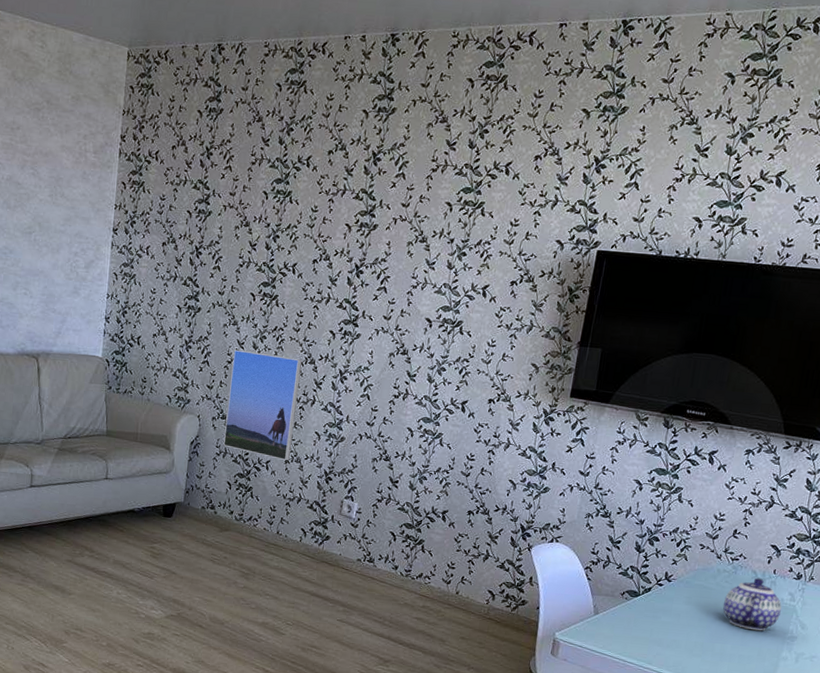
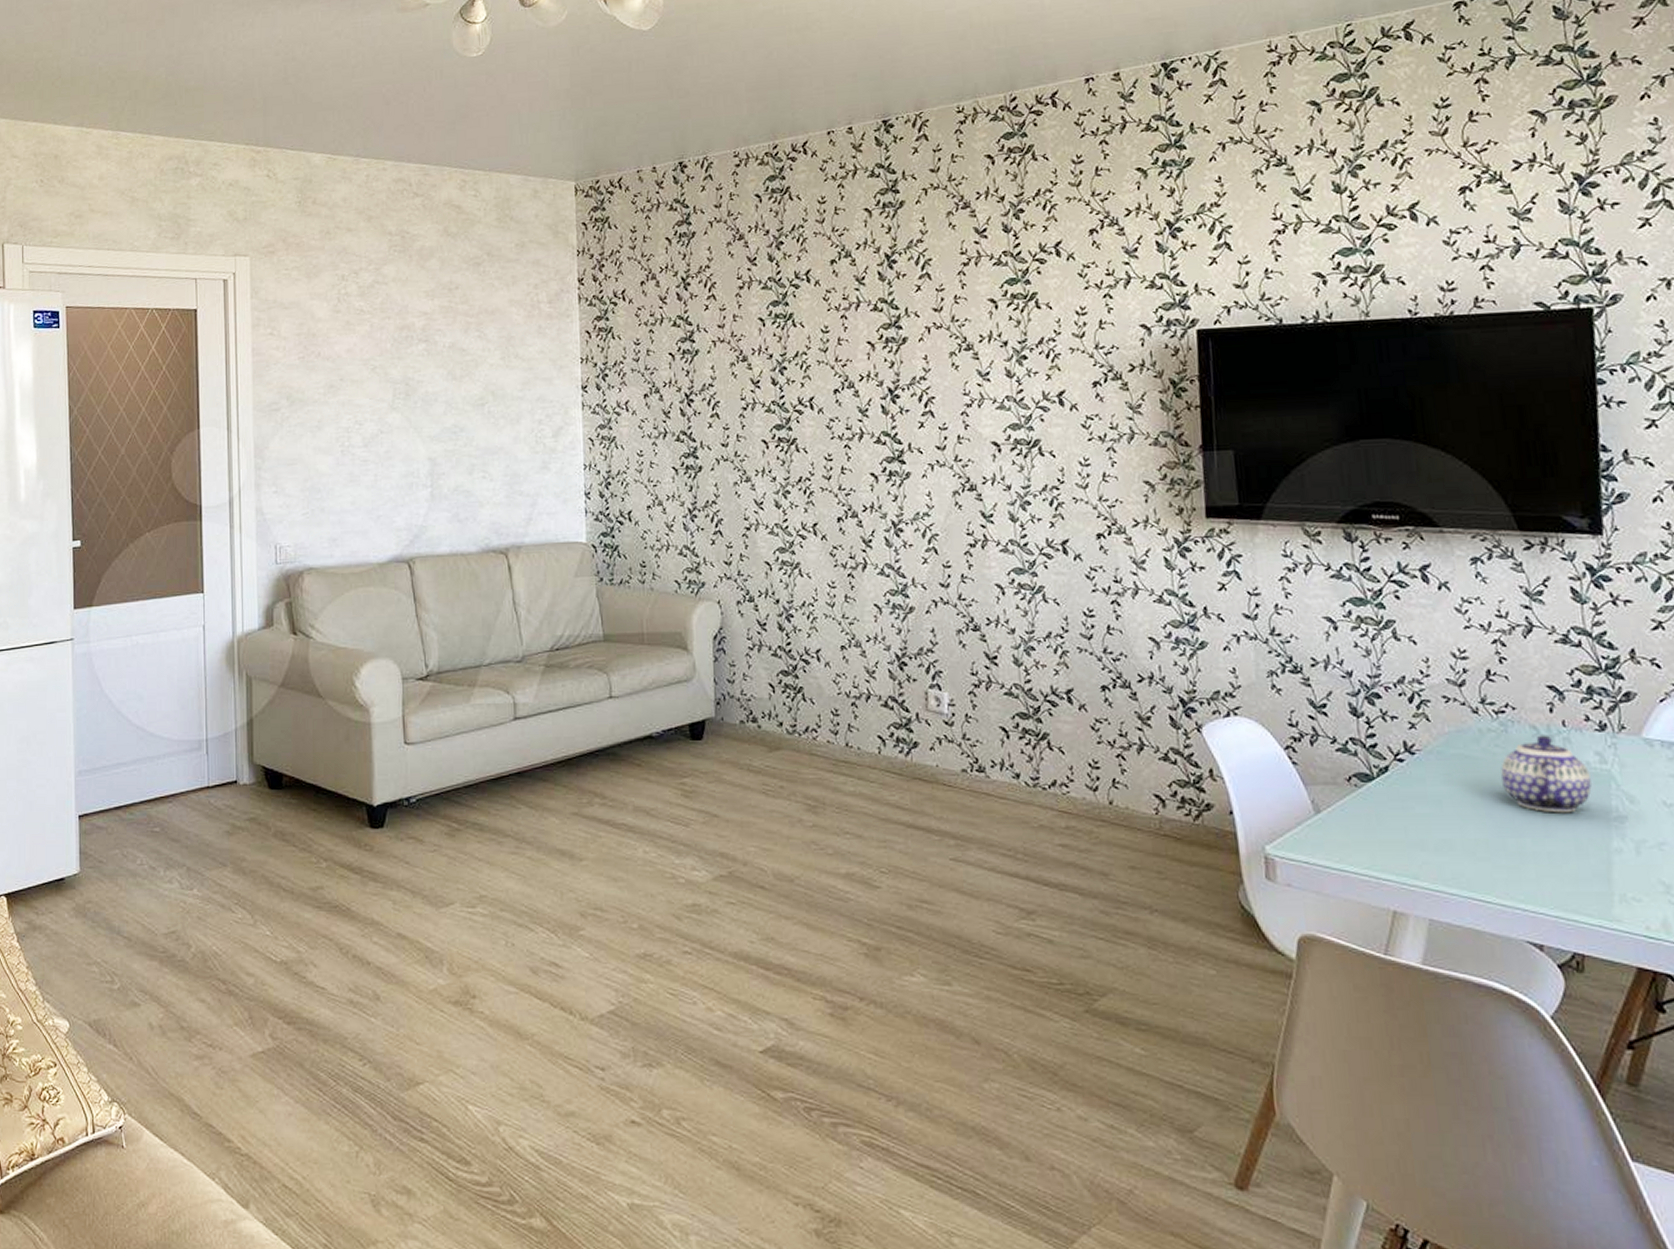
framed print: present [224,349,302,461] -> none [751,511,846,647]

